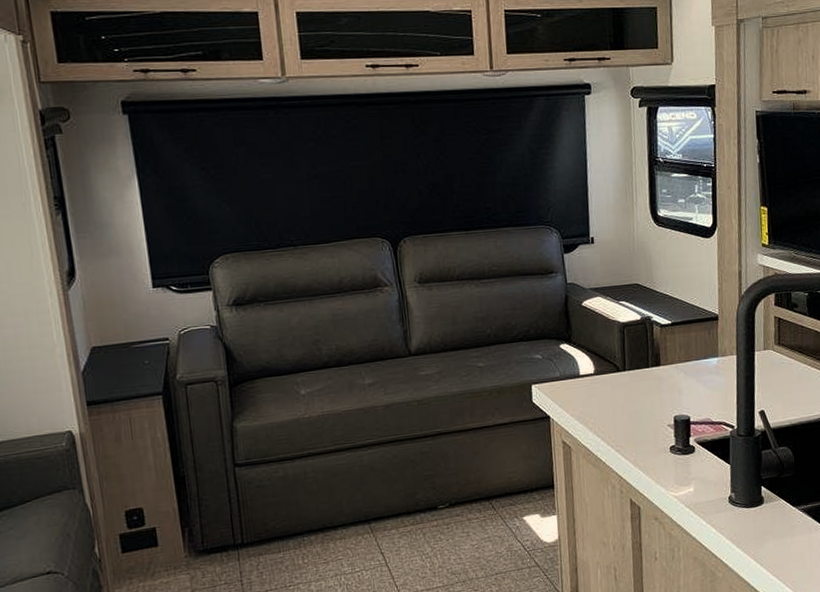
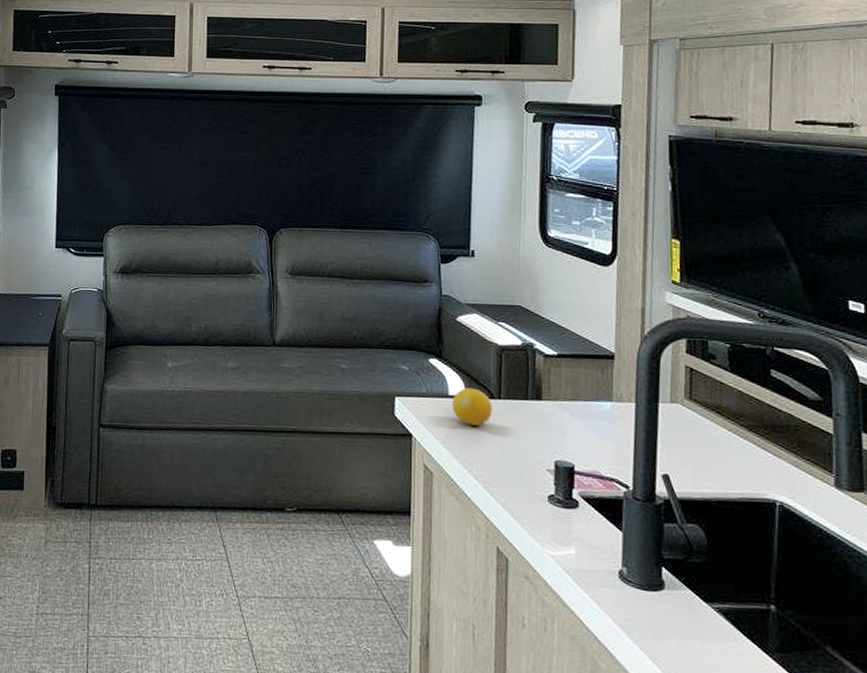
fruit: none [583,365,620,399] -> present [451,387,493,426]

